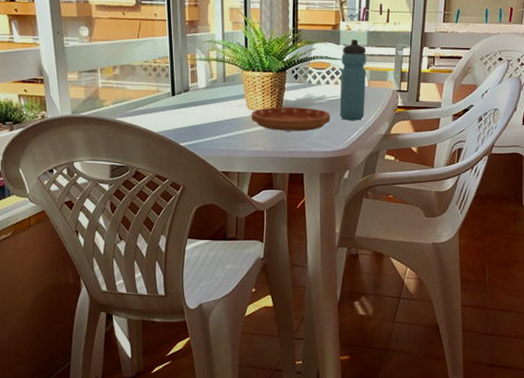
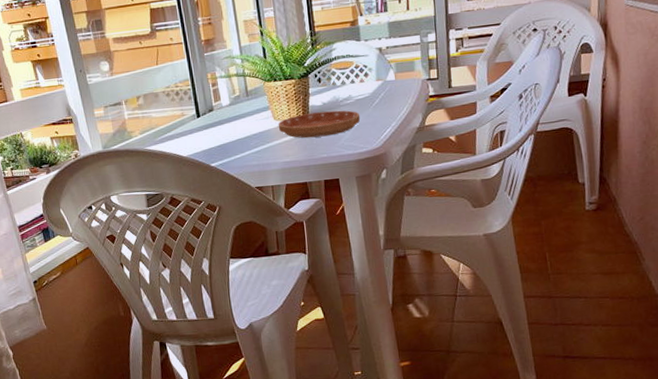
water bottle: present [340,39,366,121] -> none [364,32,396,118]

